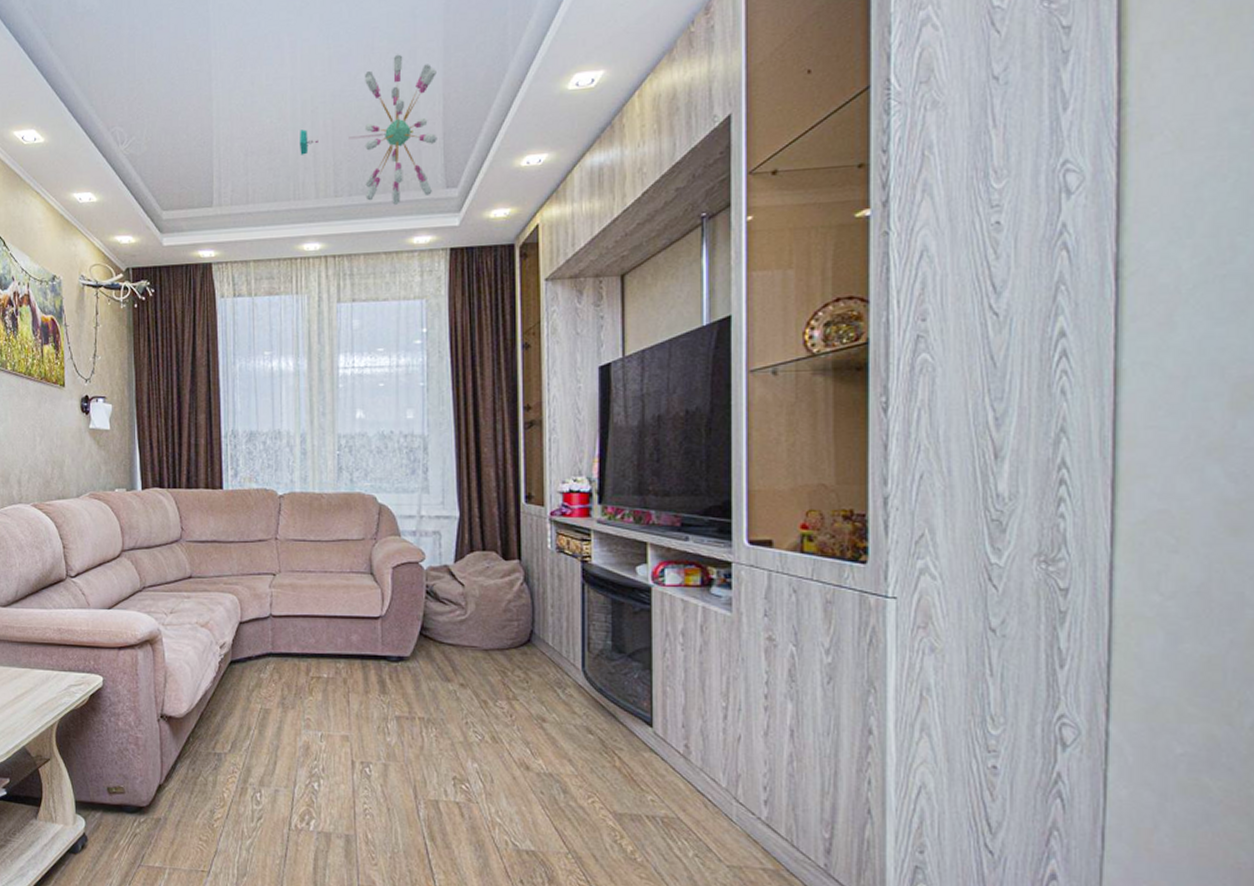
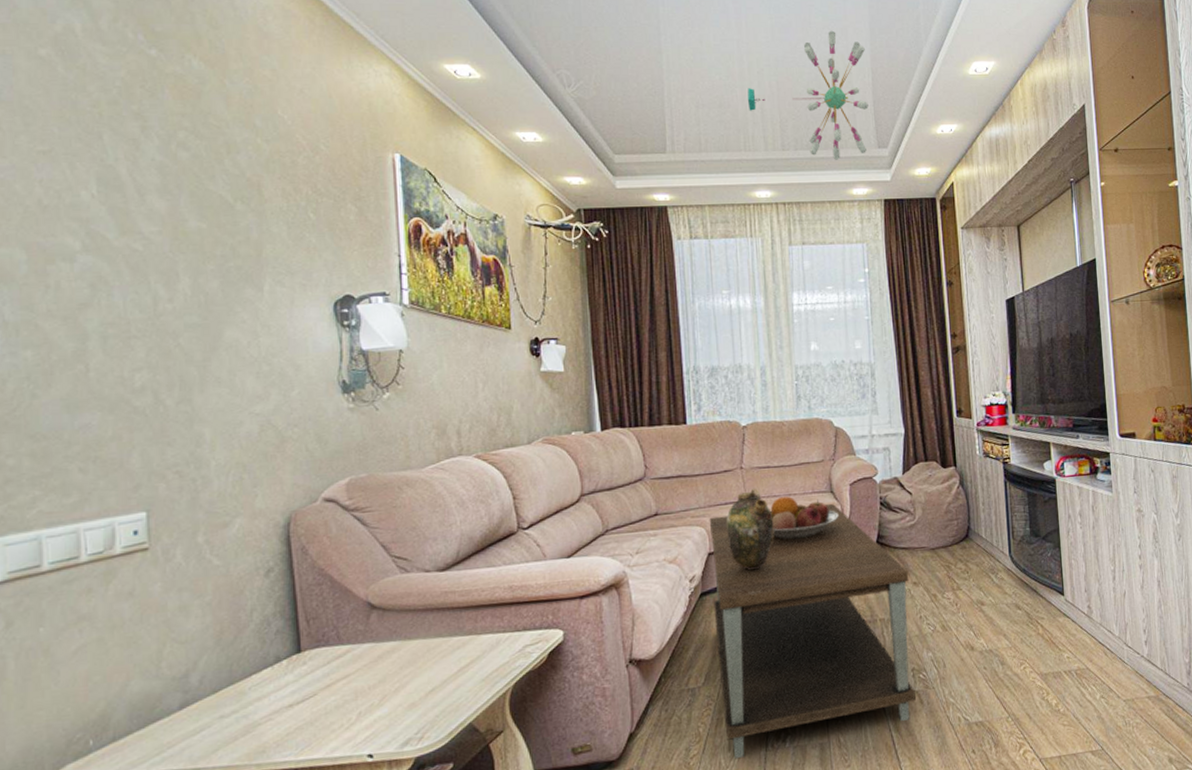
coffee table: none [241,585,455,832] -> present [709,503,916,760]
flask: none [259,561,307,644] -> present [726,488,775,570]
fruit bowl: none [304,573,378,620] -> present [770,496,839,540]

